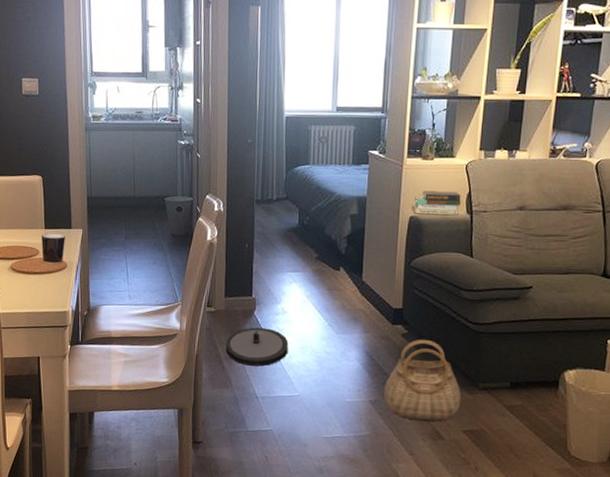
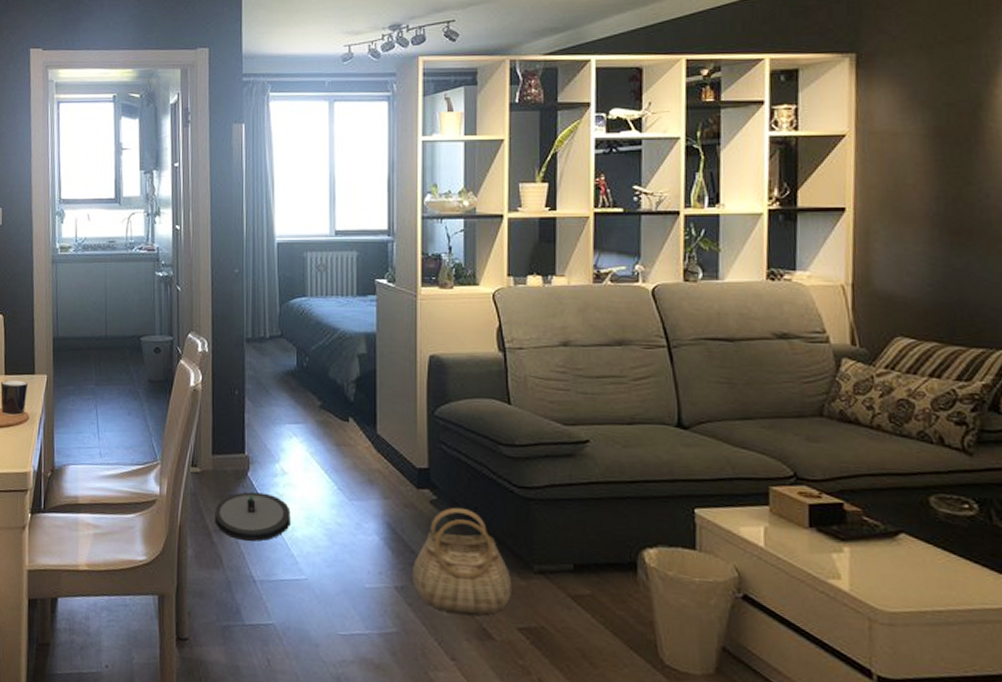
books: present [411,191,461,215] -> none [431,325,490,354]

